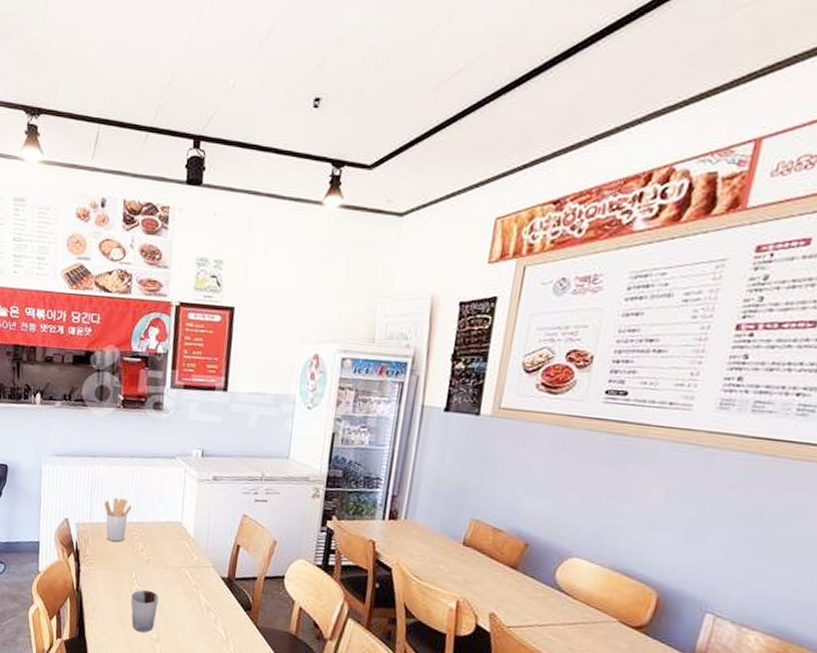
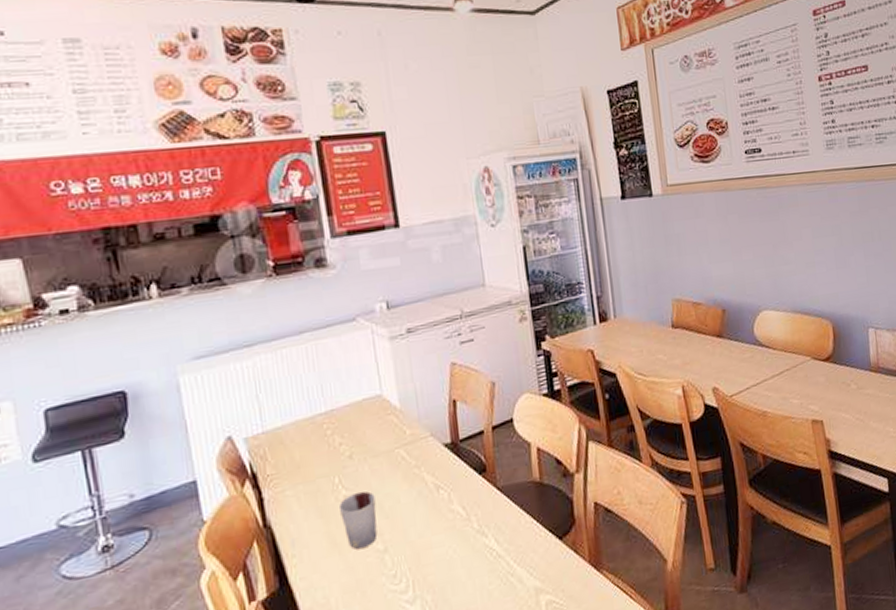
utensil holder: present [104,497,132,542] -> none [277,387,315,446]

